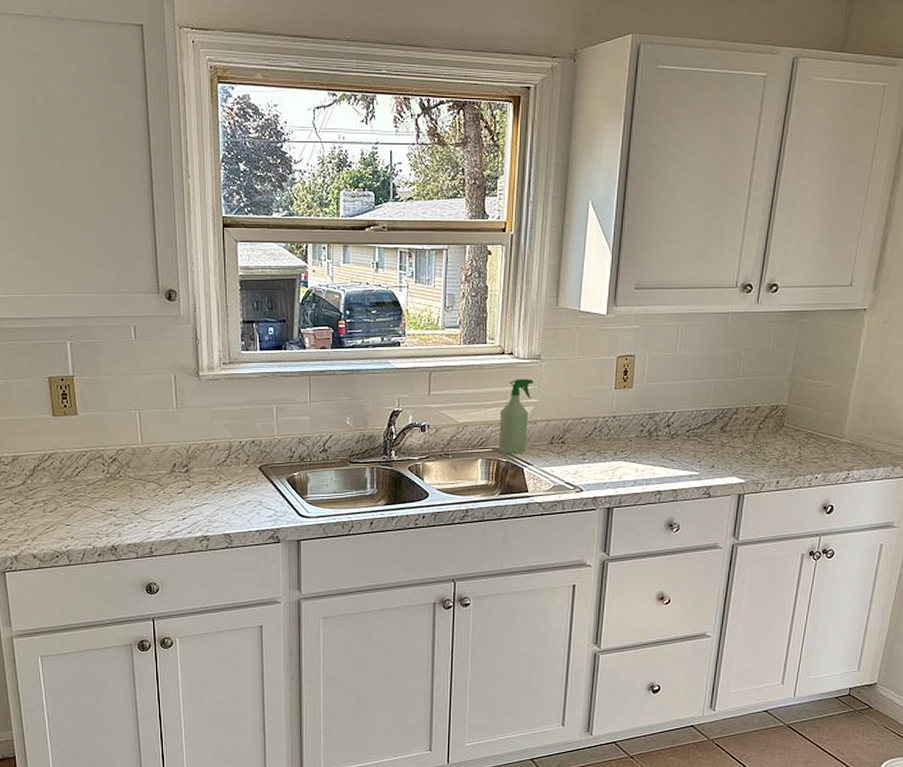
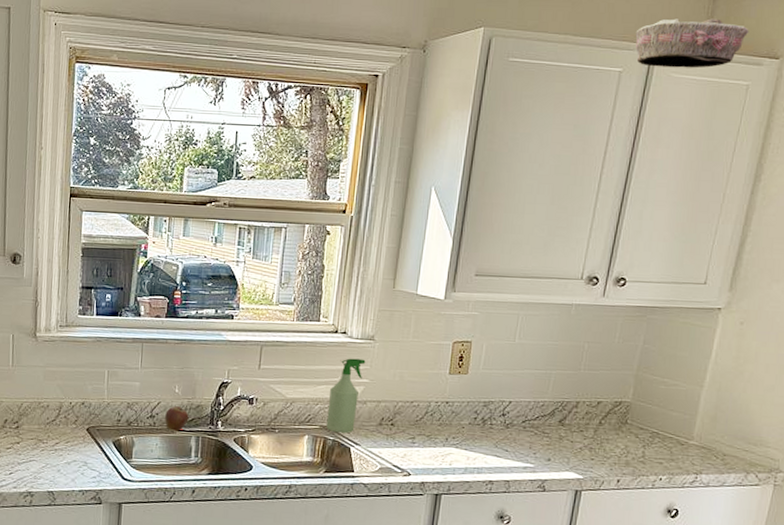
fruit: none [338,436,362,464] -> present [165,404,189,431]
decorative basket: none [778,19,885,71] -> present [635,18,749,68]

